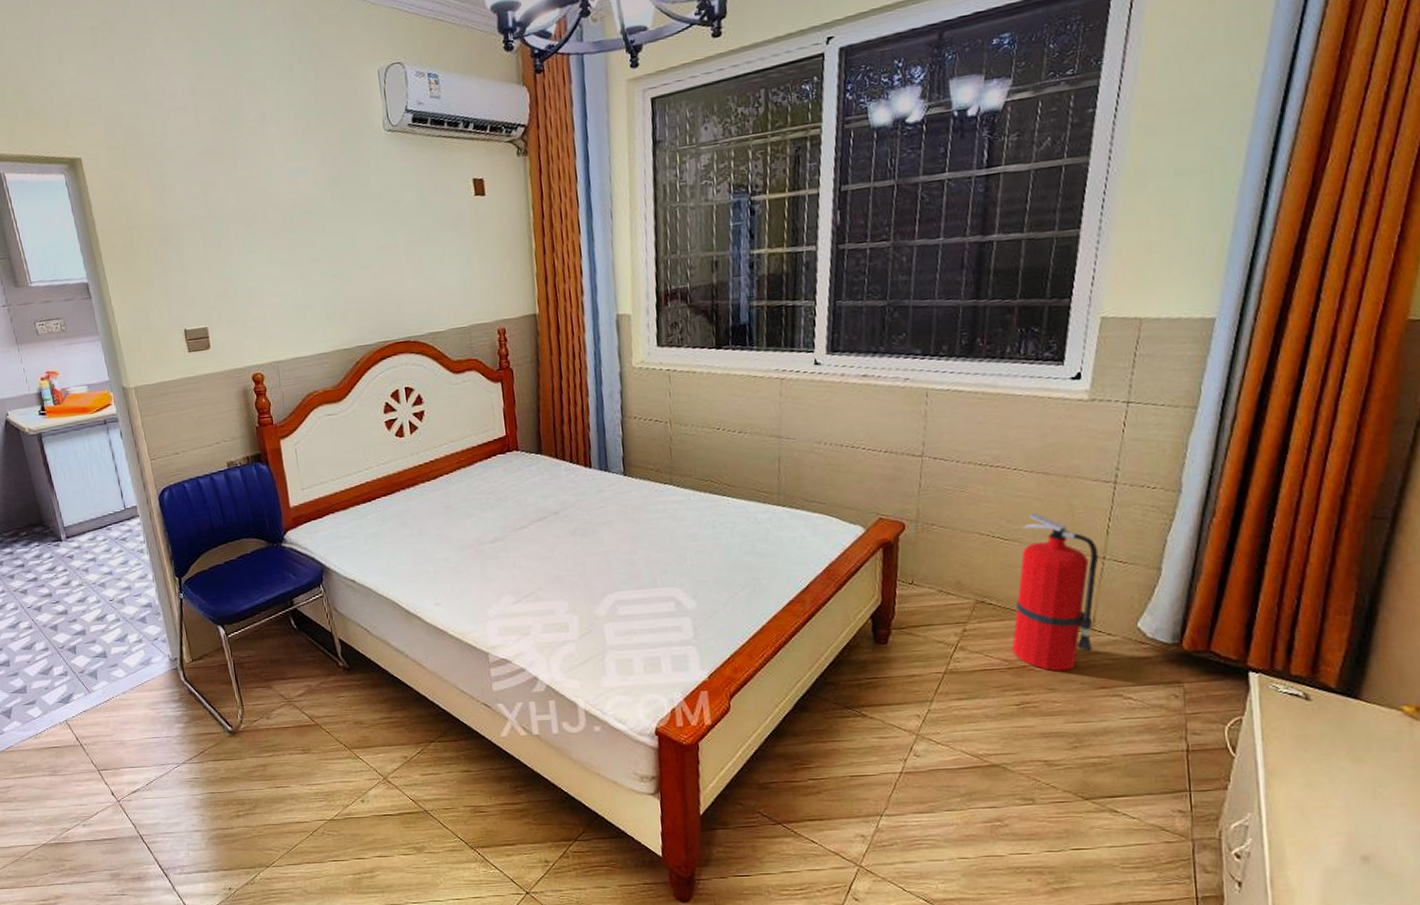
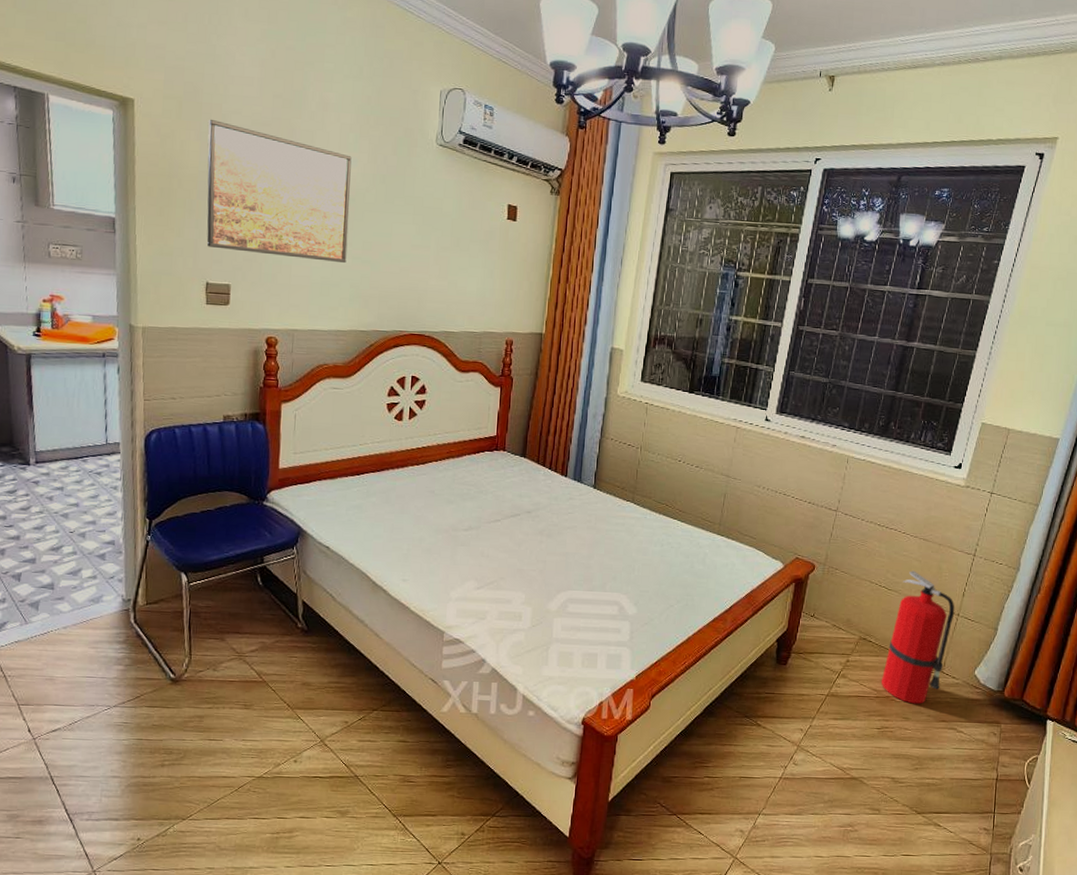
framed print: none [153,160,316,293] -> present [206,120,352,263]

